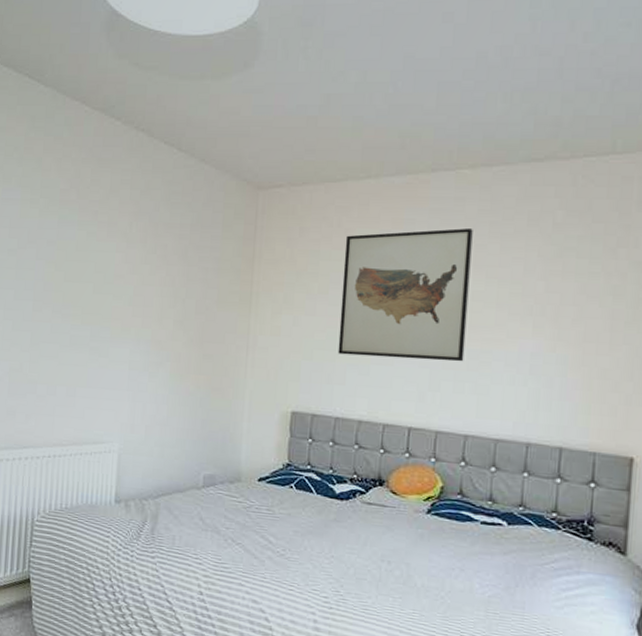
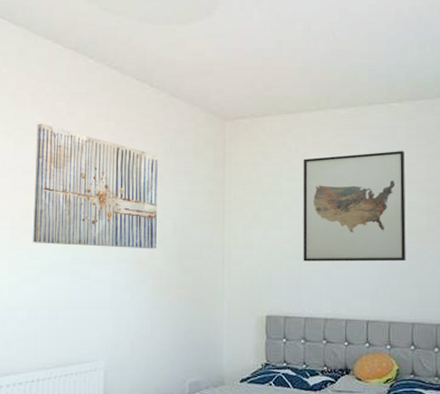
wall art: none [54,191,183,331] -> present [33,123,158,249]

